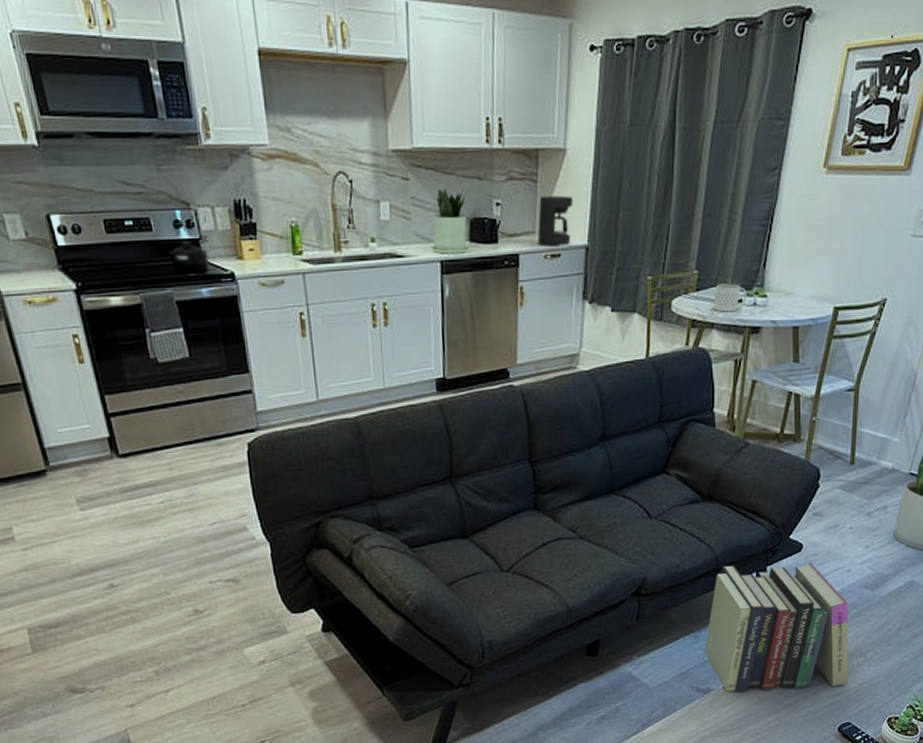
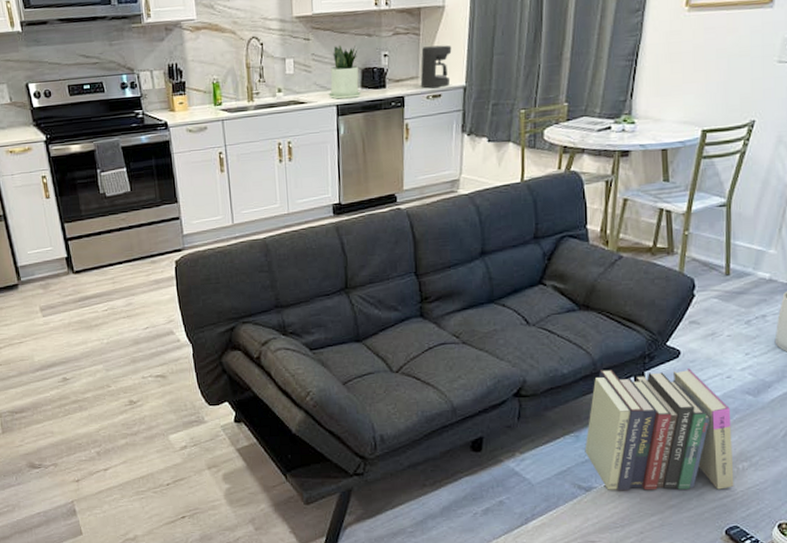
saucepan: present [169,240,209,274] -> none [117,98,148,125]
mug: present [714,283,747,312] -> none [584,113,615,139]

